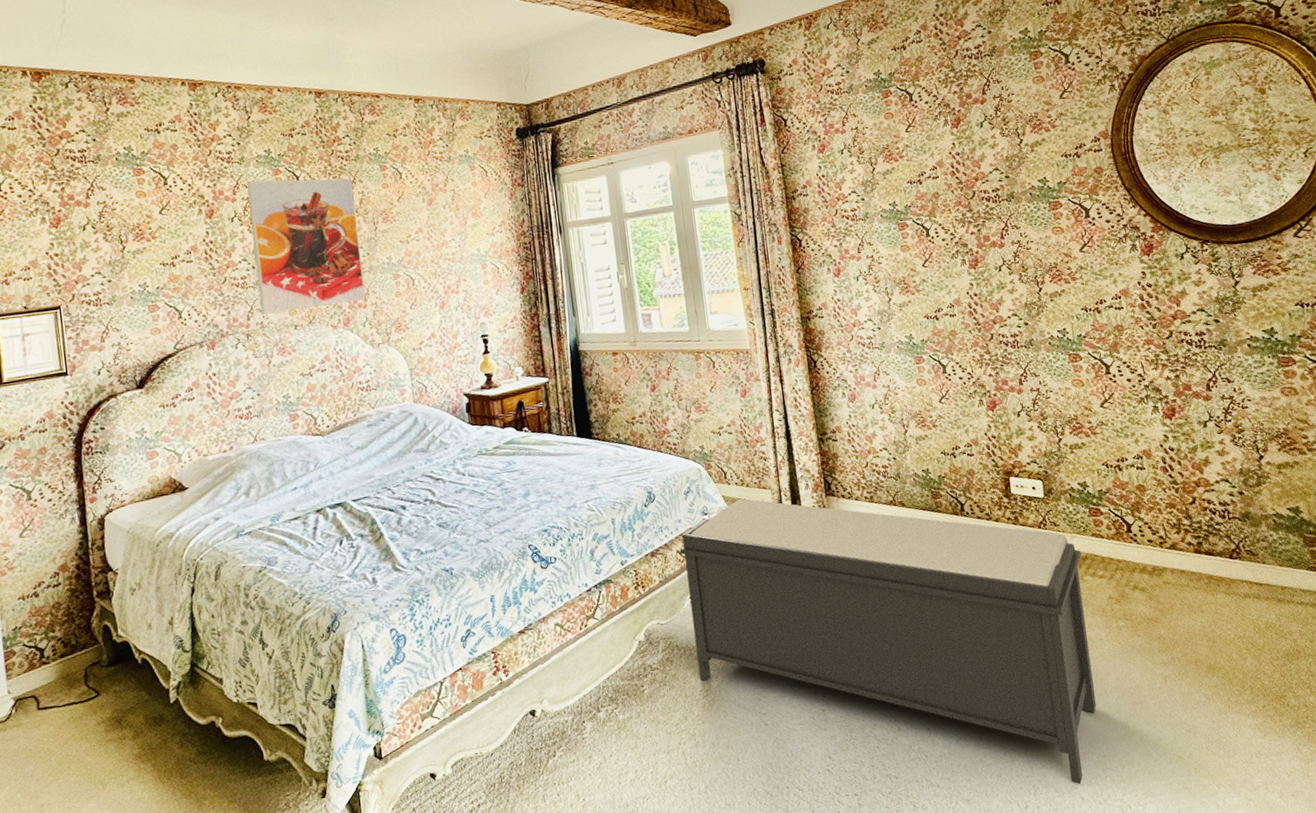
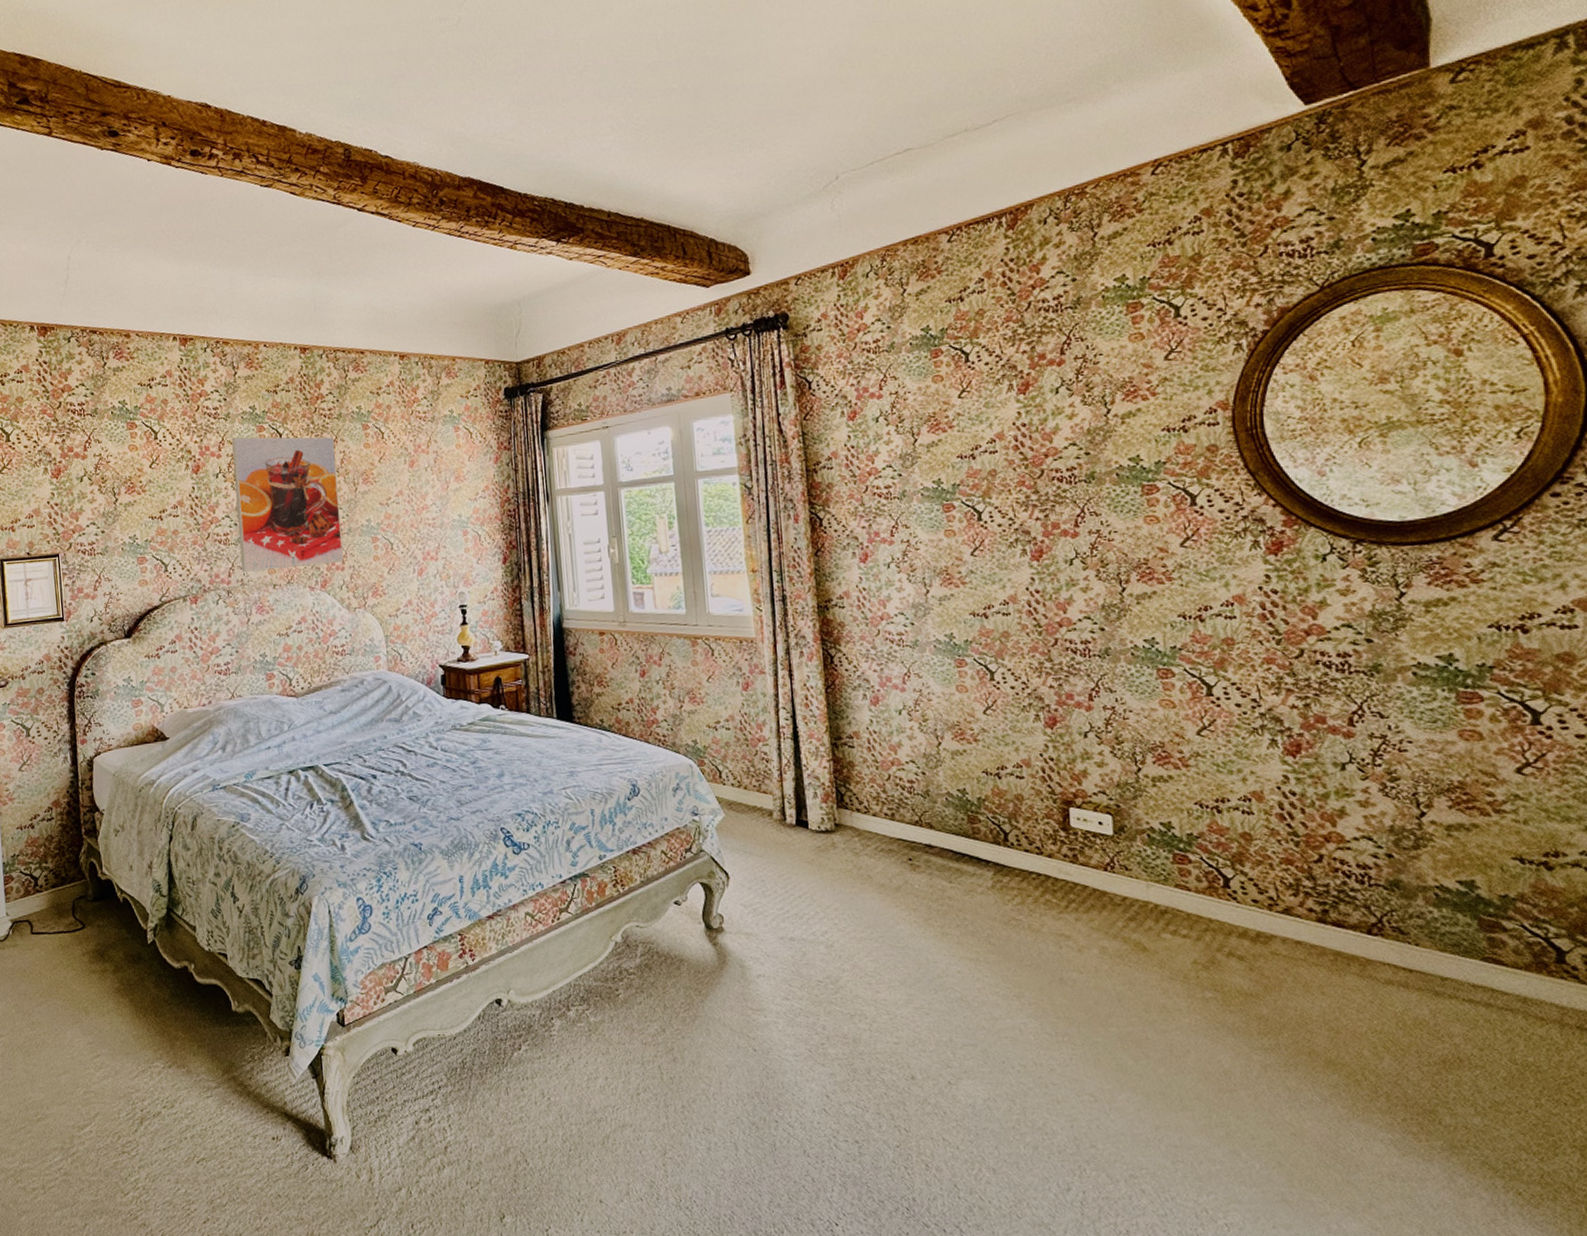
bench: present [679,498,1097,785] -> none [664,801,1169,1175]

